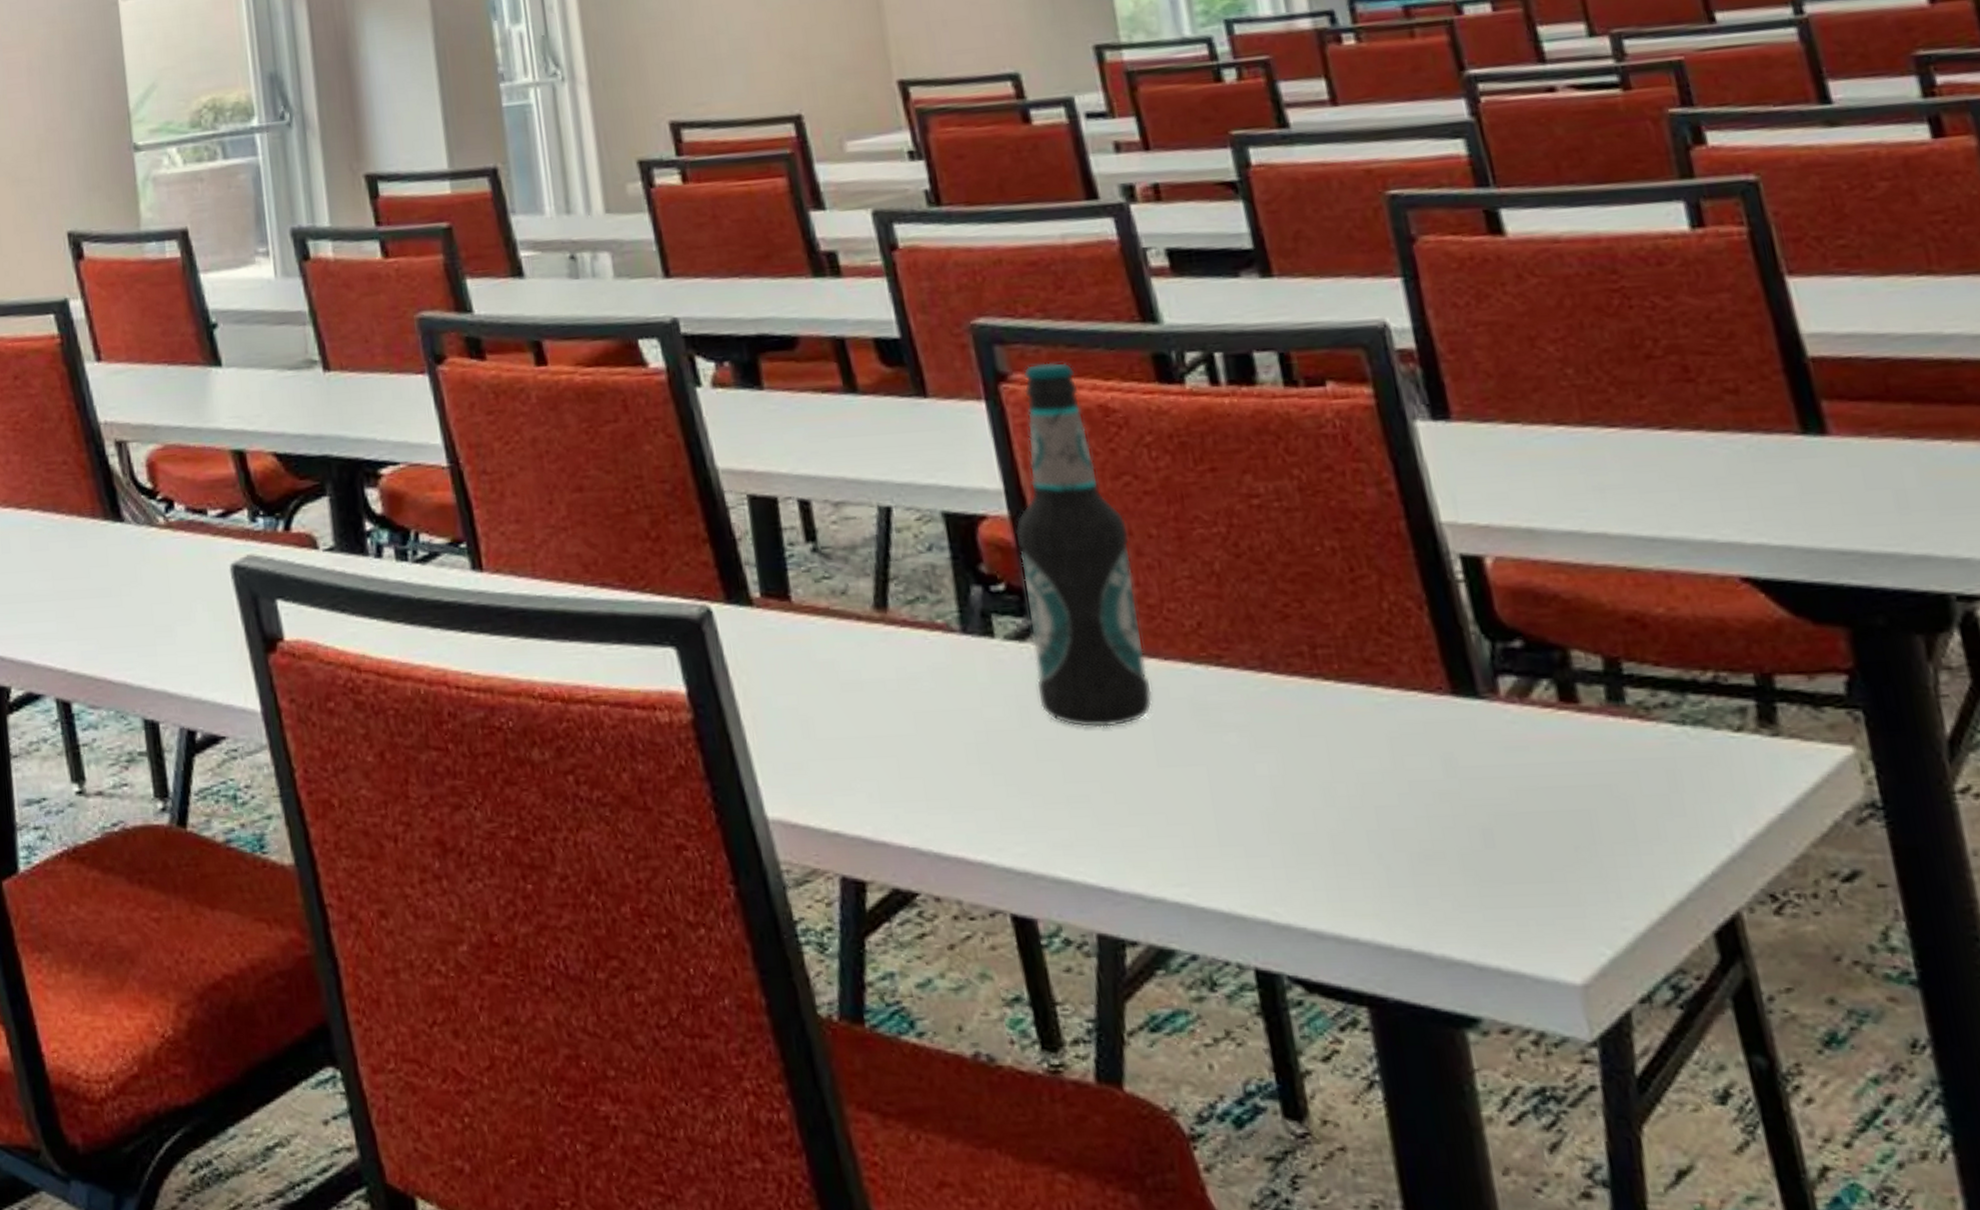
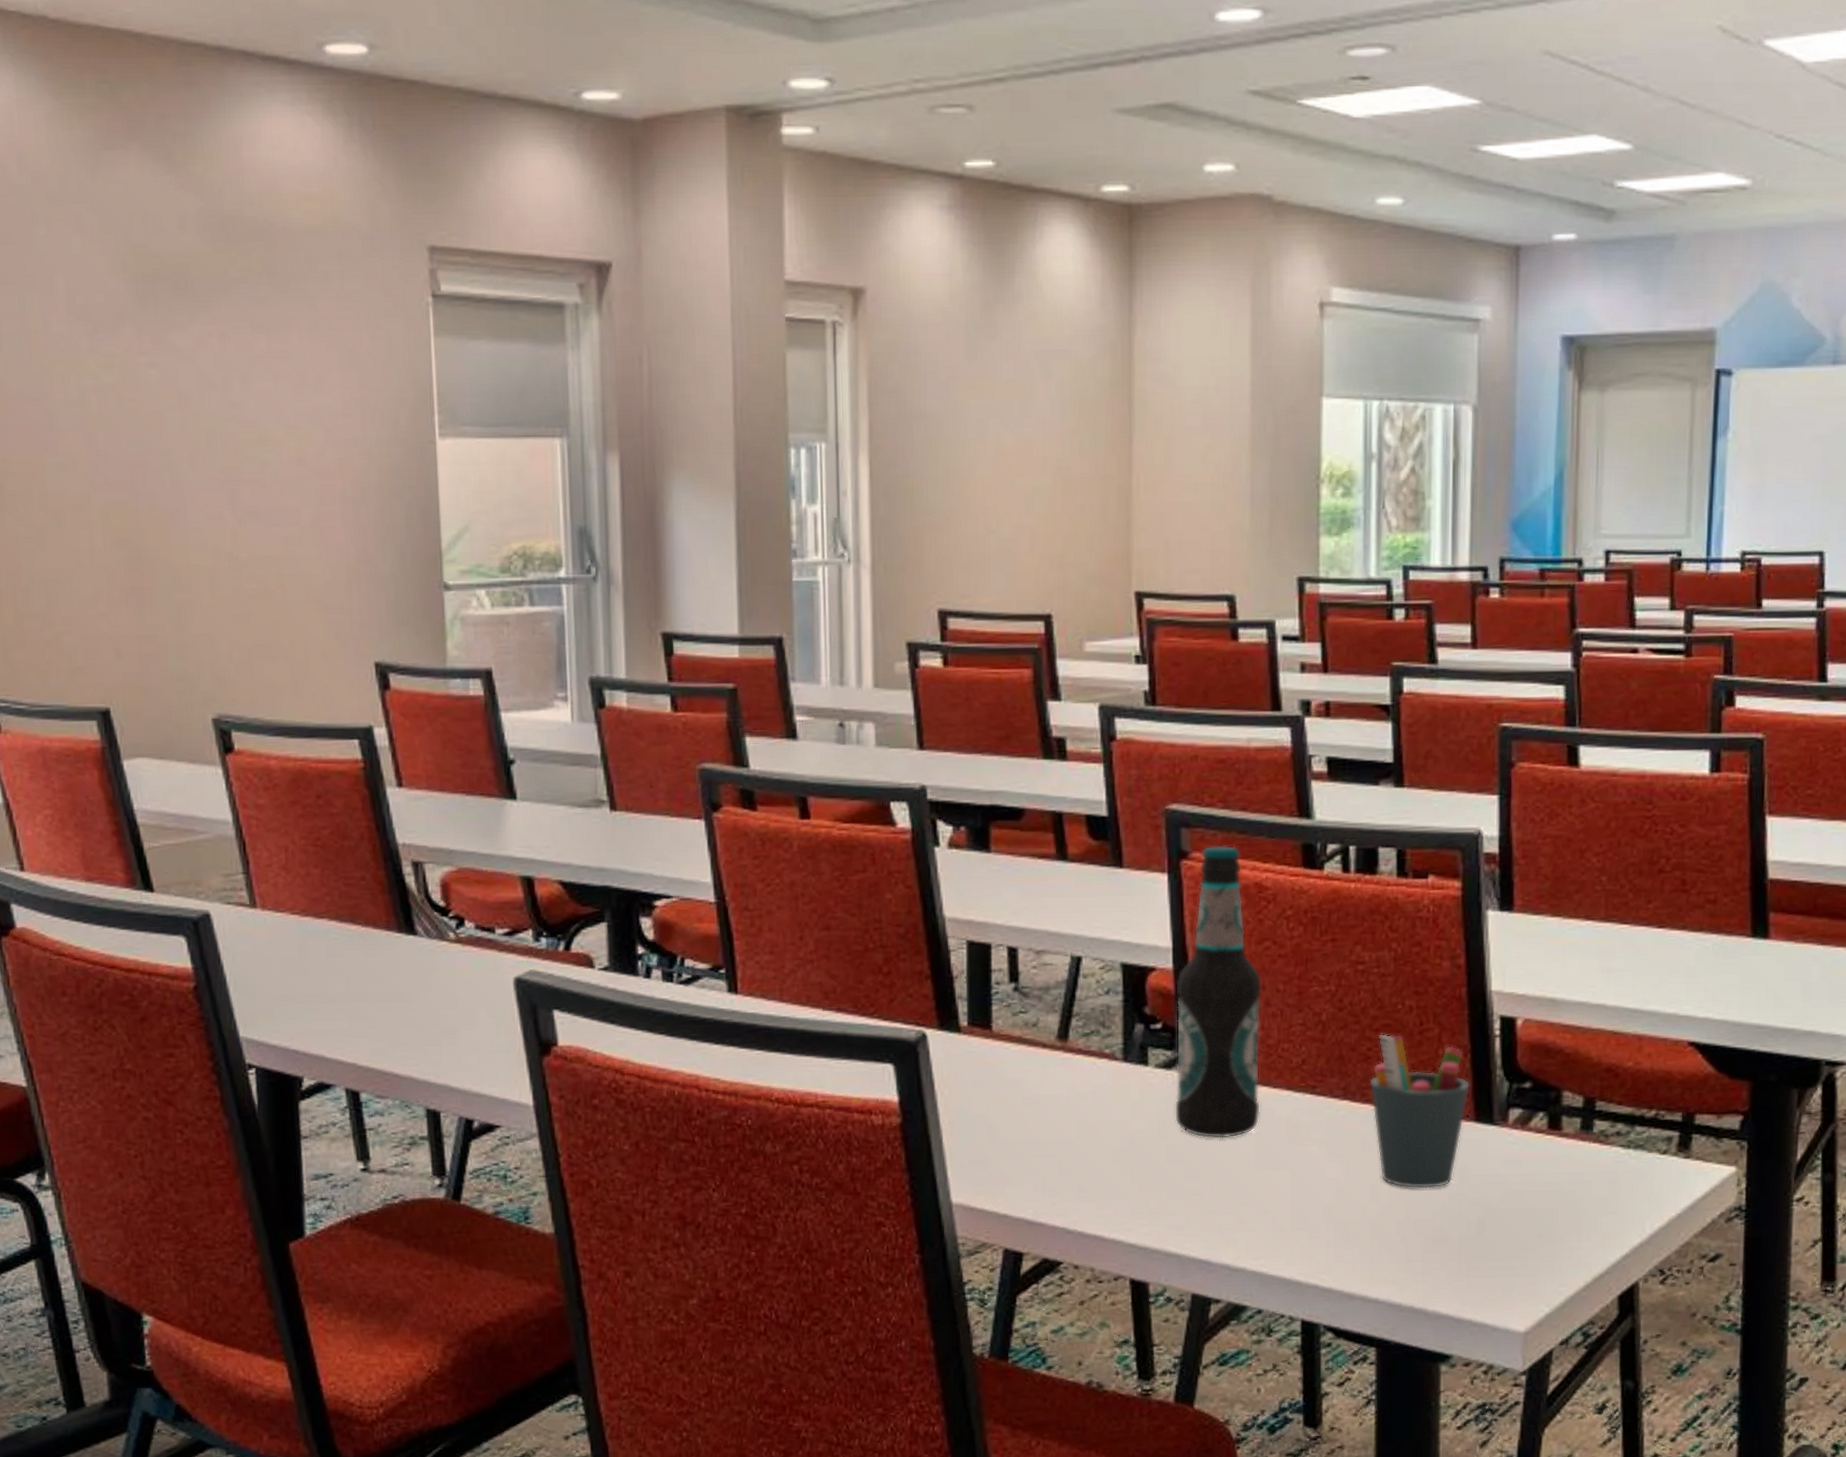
pen holder: none [1293,585,1437,788] -> present [1369,1034,1471,1189]

